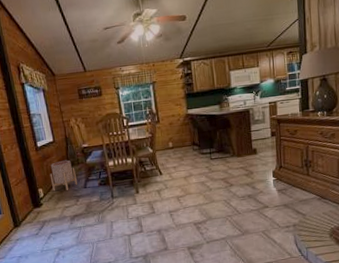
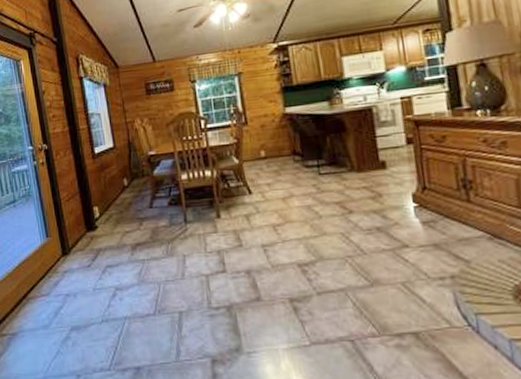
planter: present [49,160,77,192] -> none [108,170,141,211]

